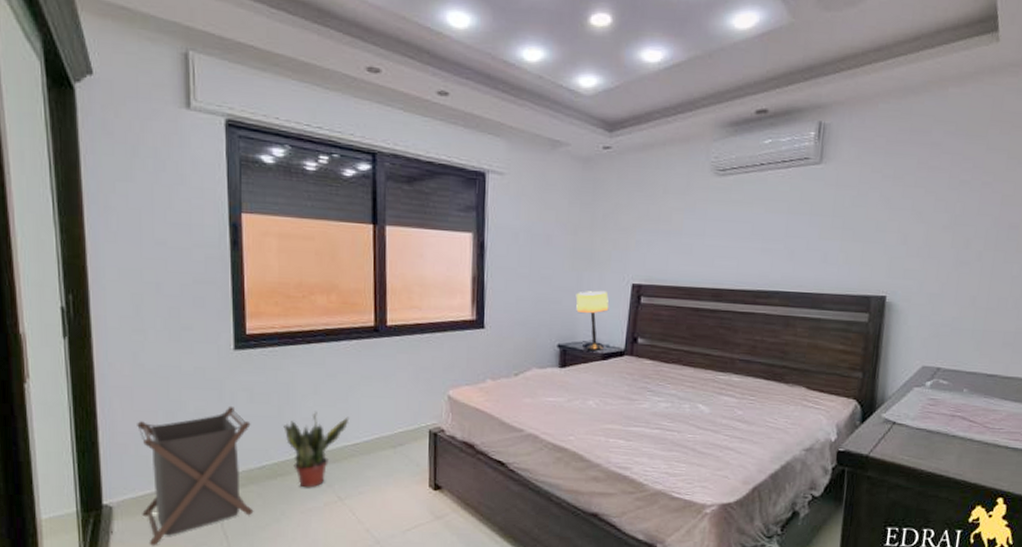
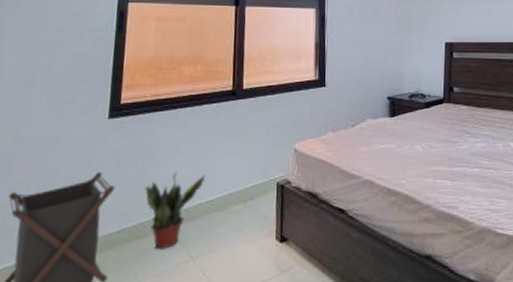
table lamp: present [575,290,609,351] -> none [400,49,428,101]

